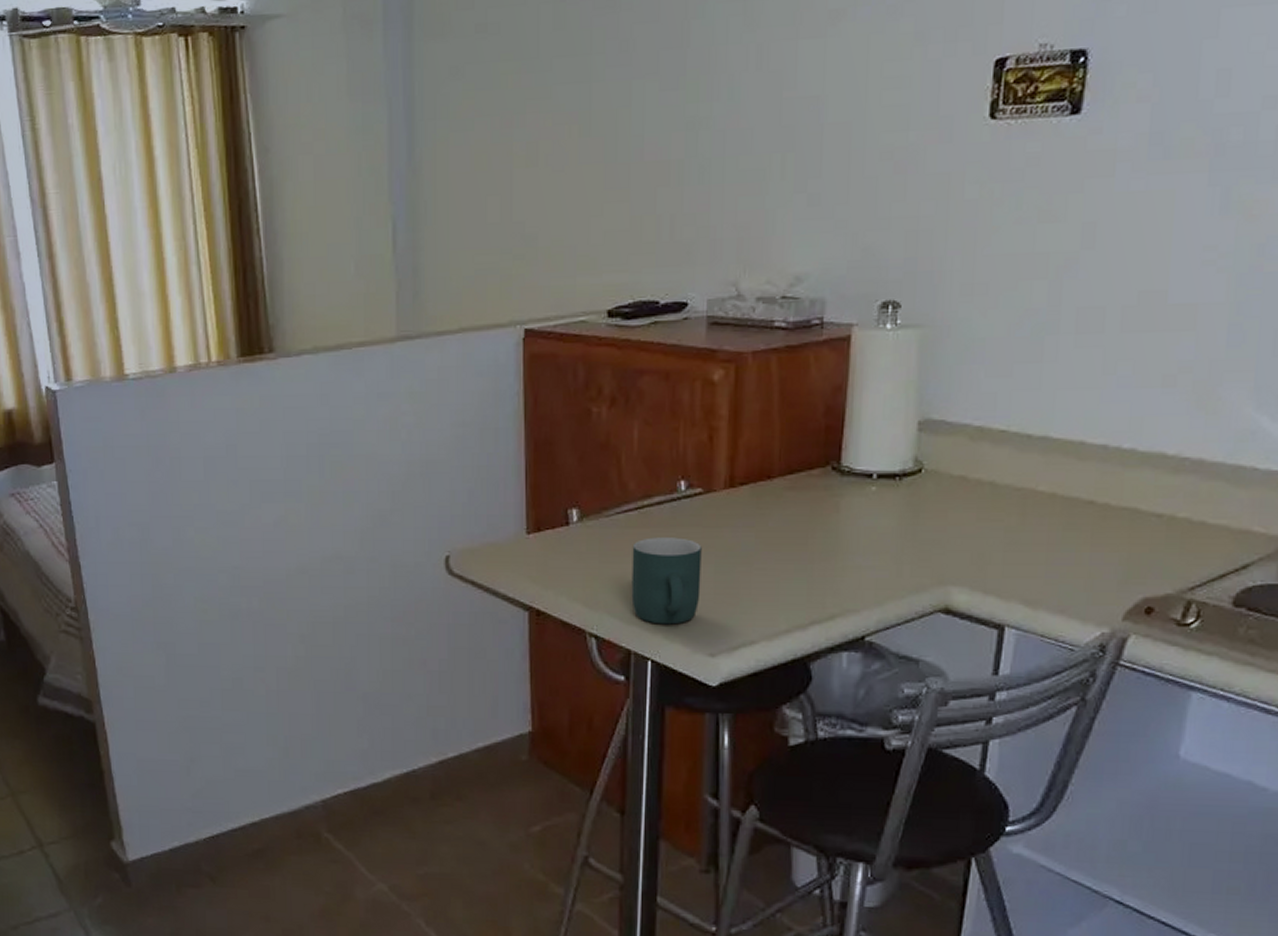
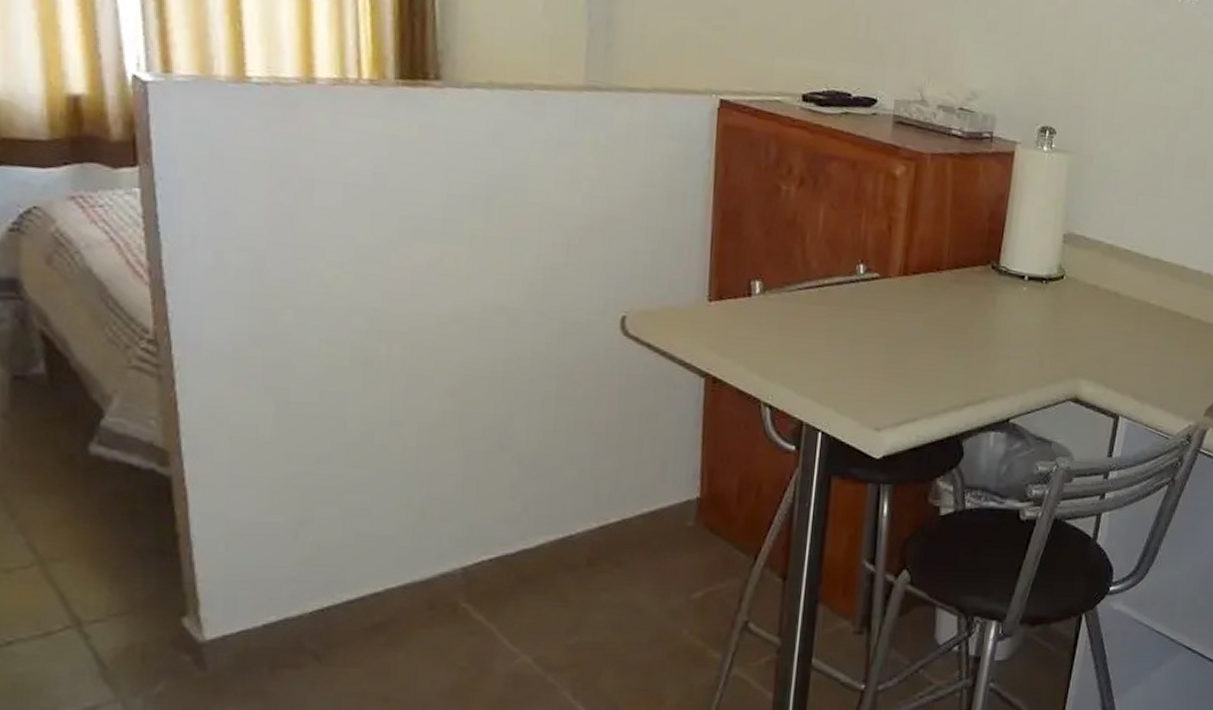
mug: present [631,537,702,625] -> none [806,315,875,399]

